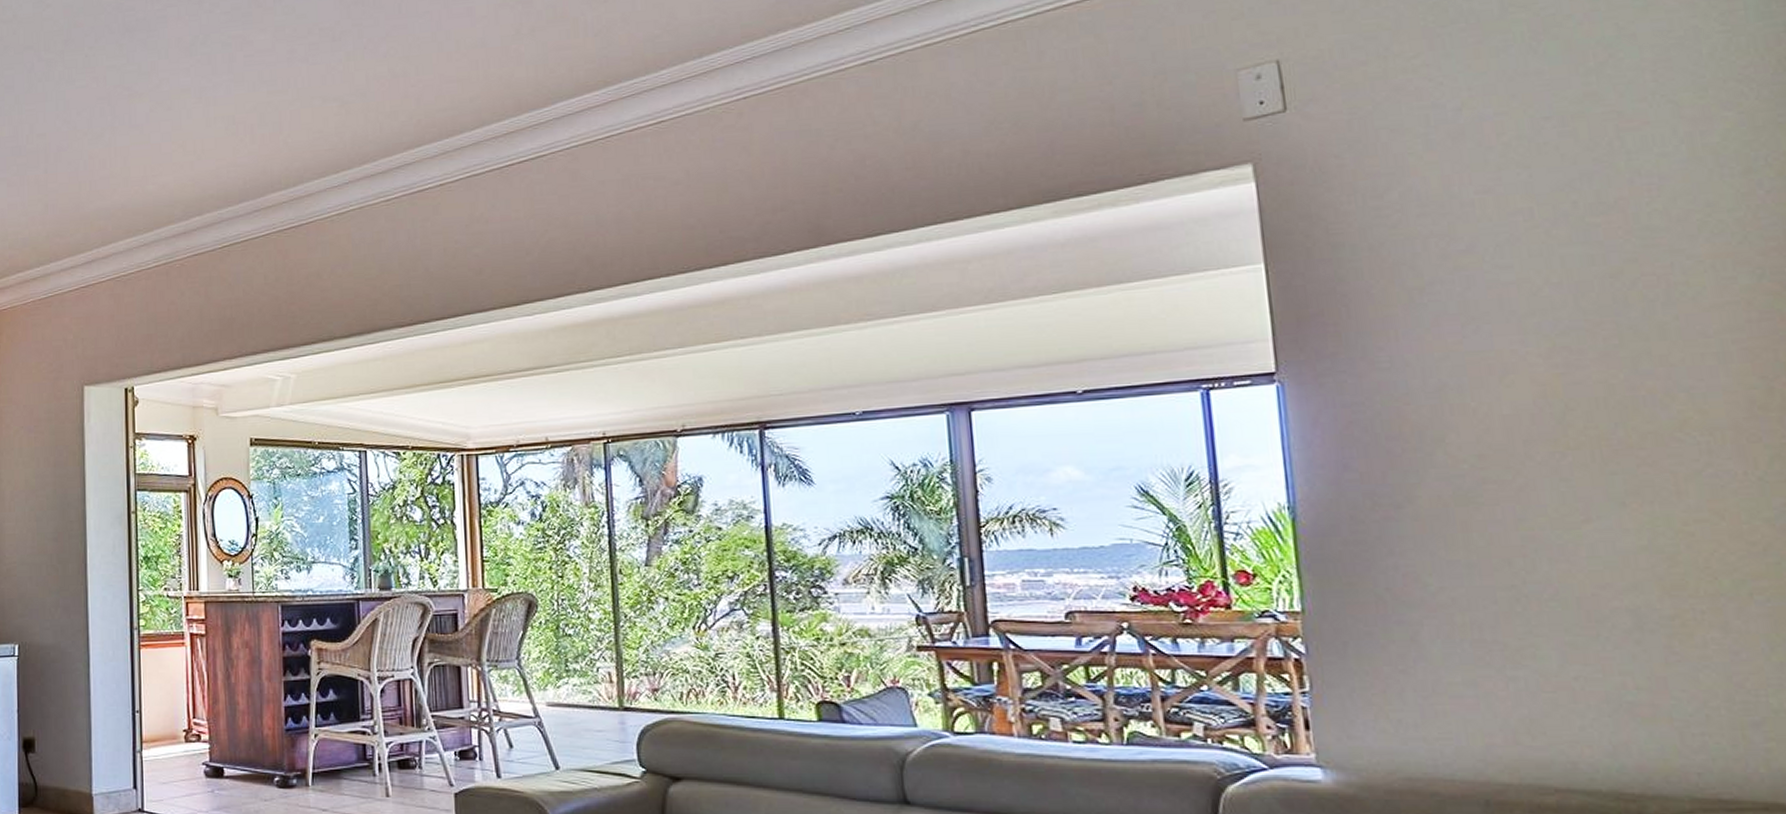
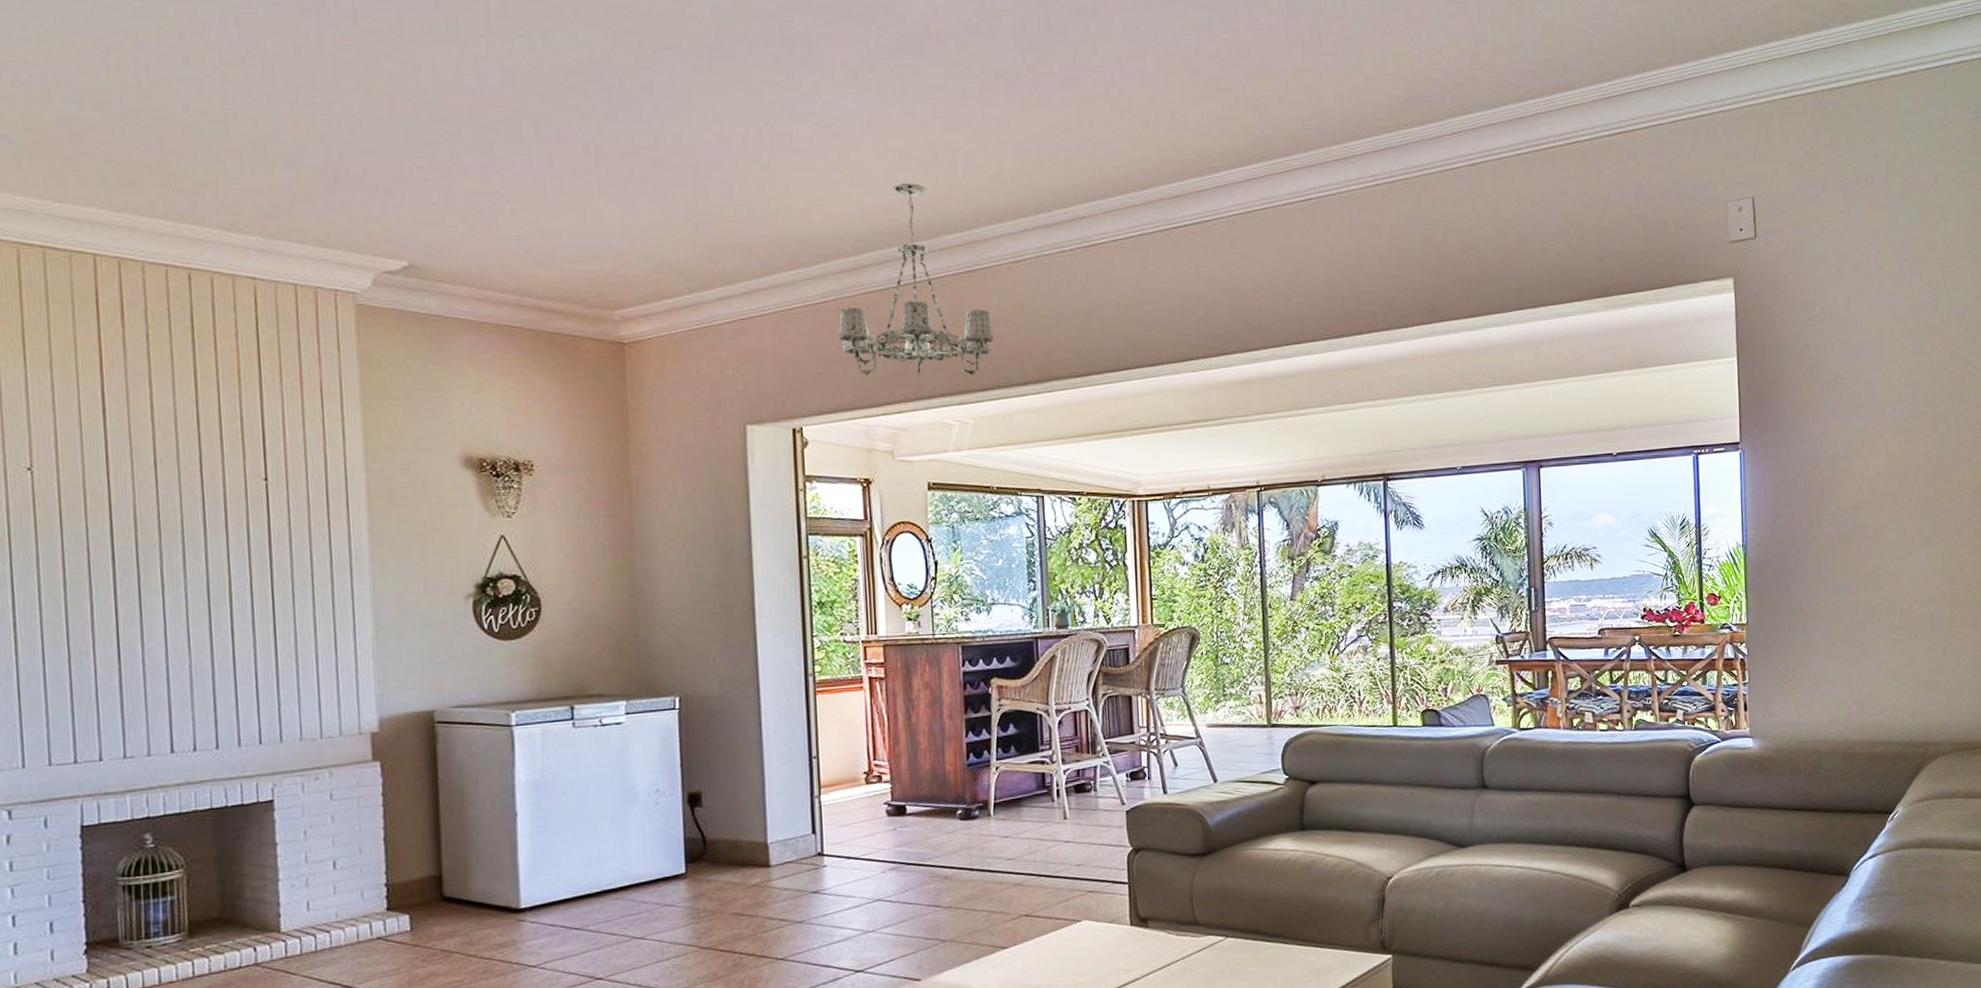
chandelier: none [168,146,317,336] -> present [838,182,994,379]

